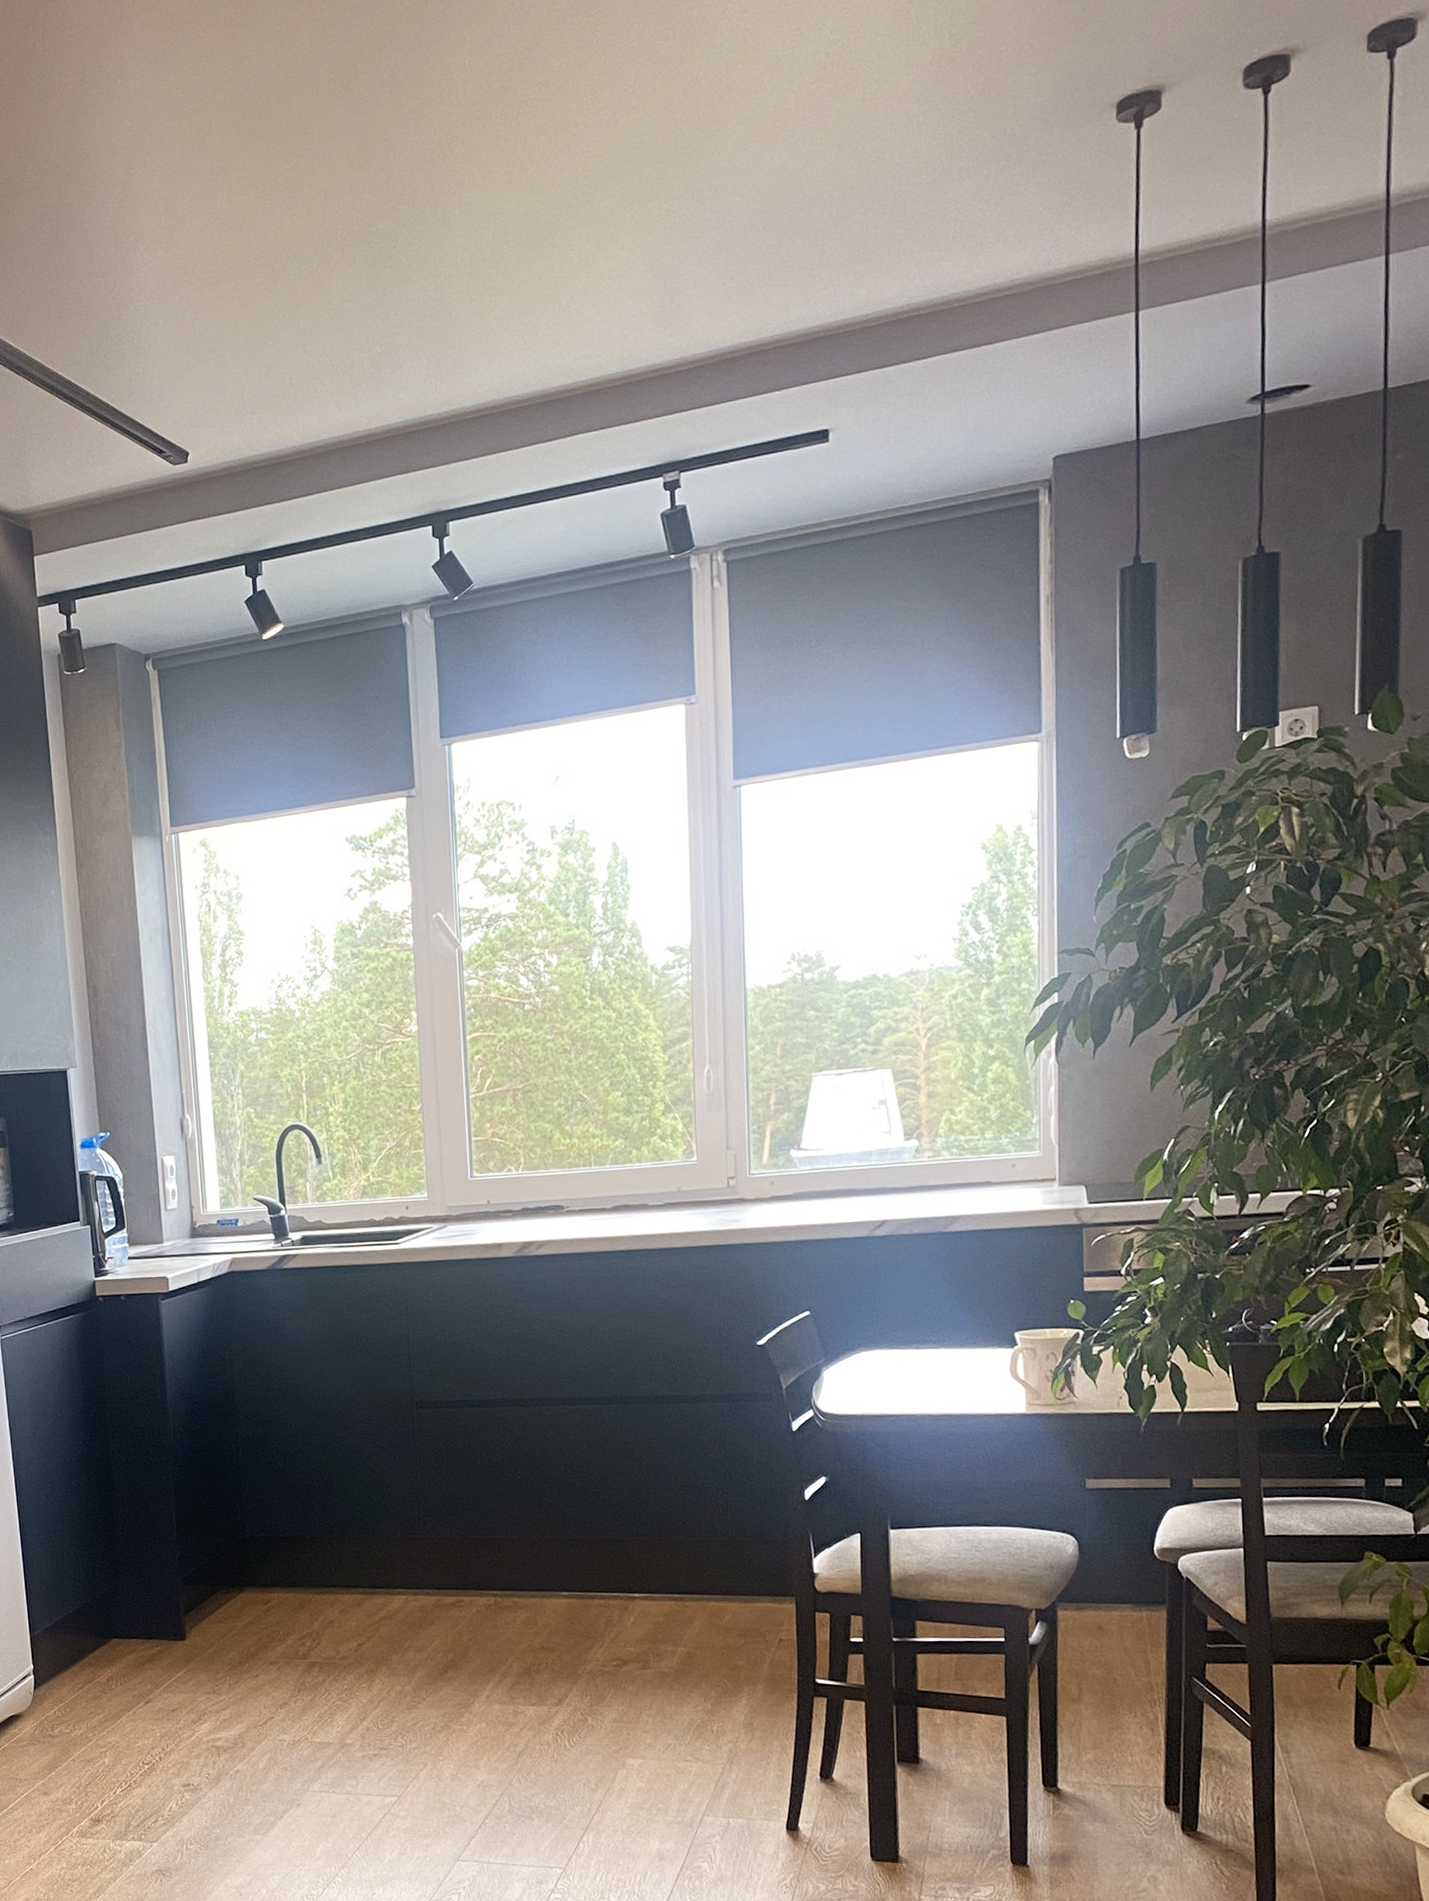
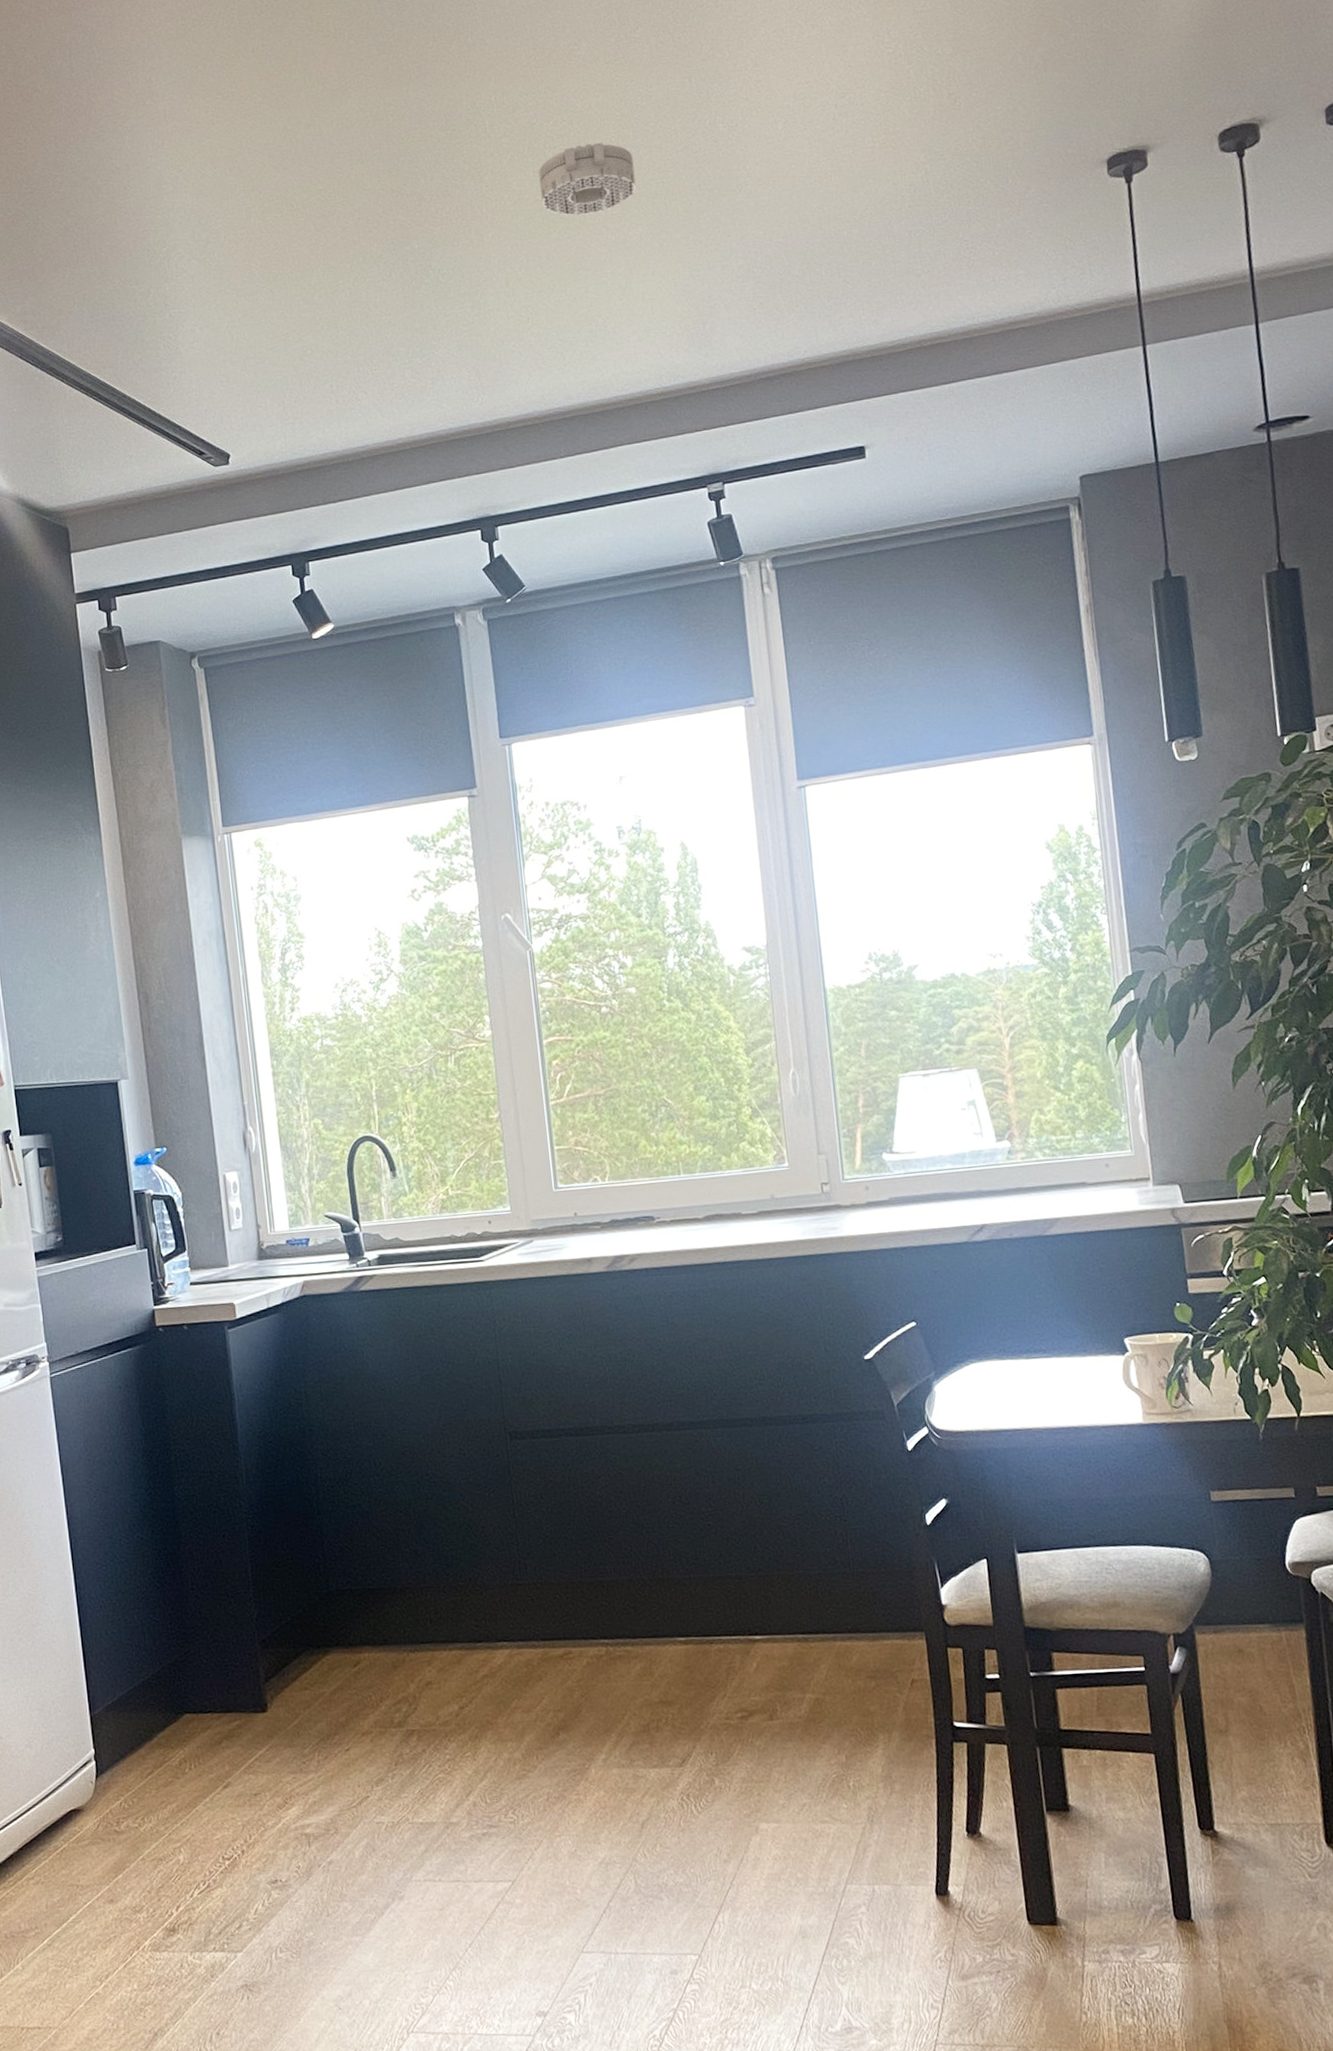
smoke detector: none [510,105,610,188] -> present [538,142,636,216]

